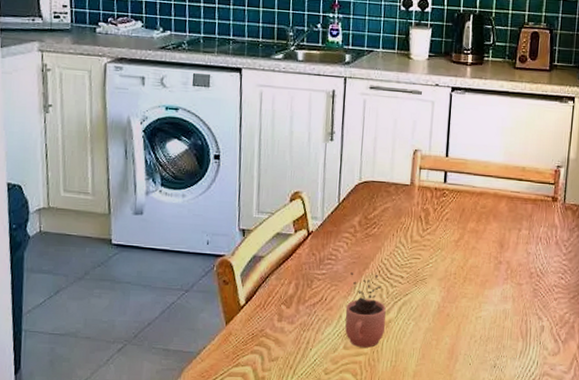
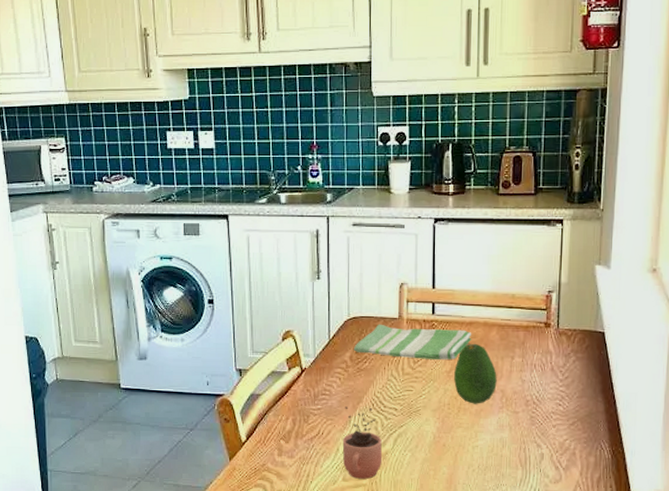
dish towel: none [364,189,482,229] -> present [354,324,472,360]
fruit: none [461,213,504,275] -> present [454,343,497,404]

